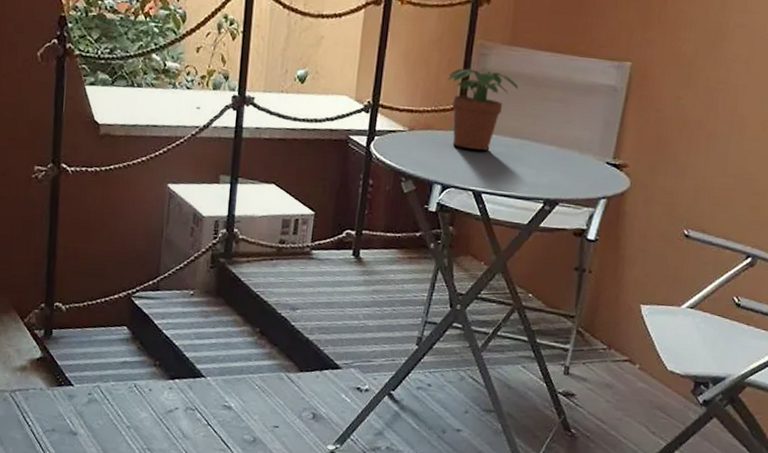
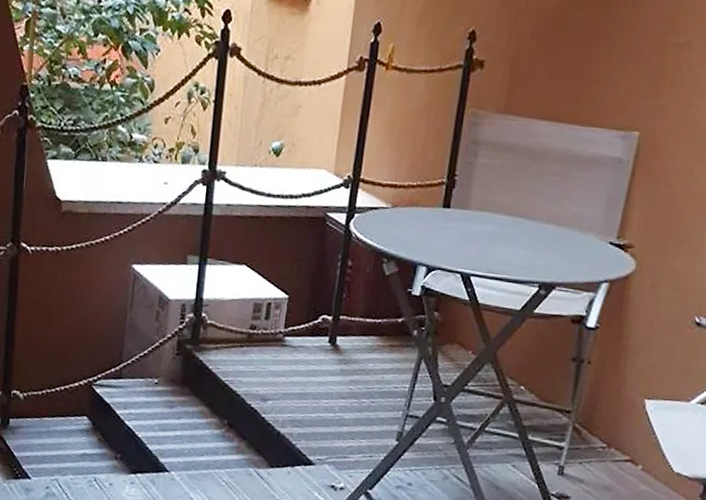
potted plant: present [447,68,519,151] -> none [435,139,514,230]

